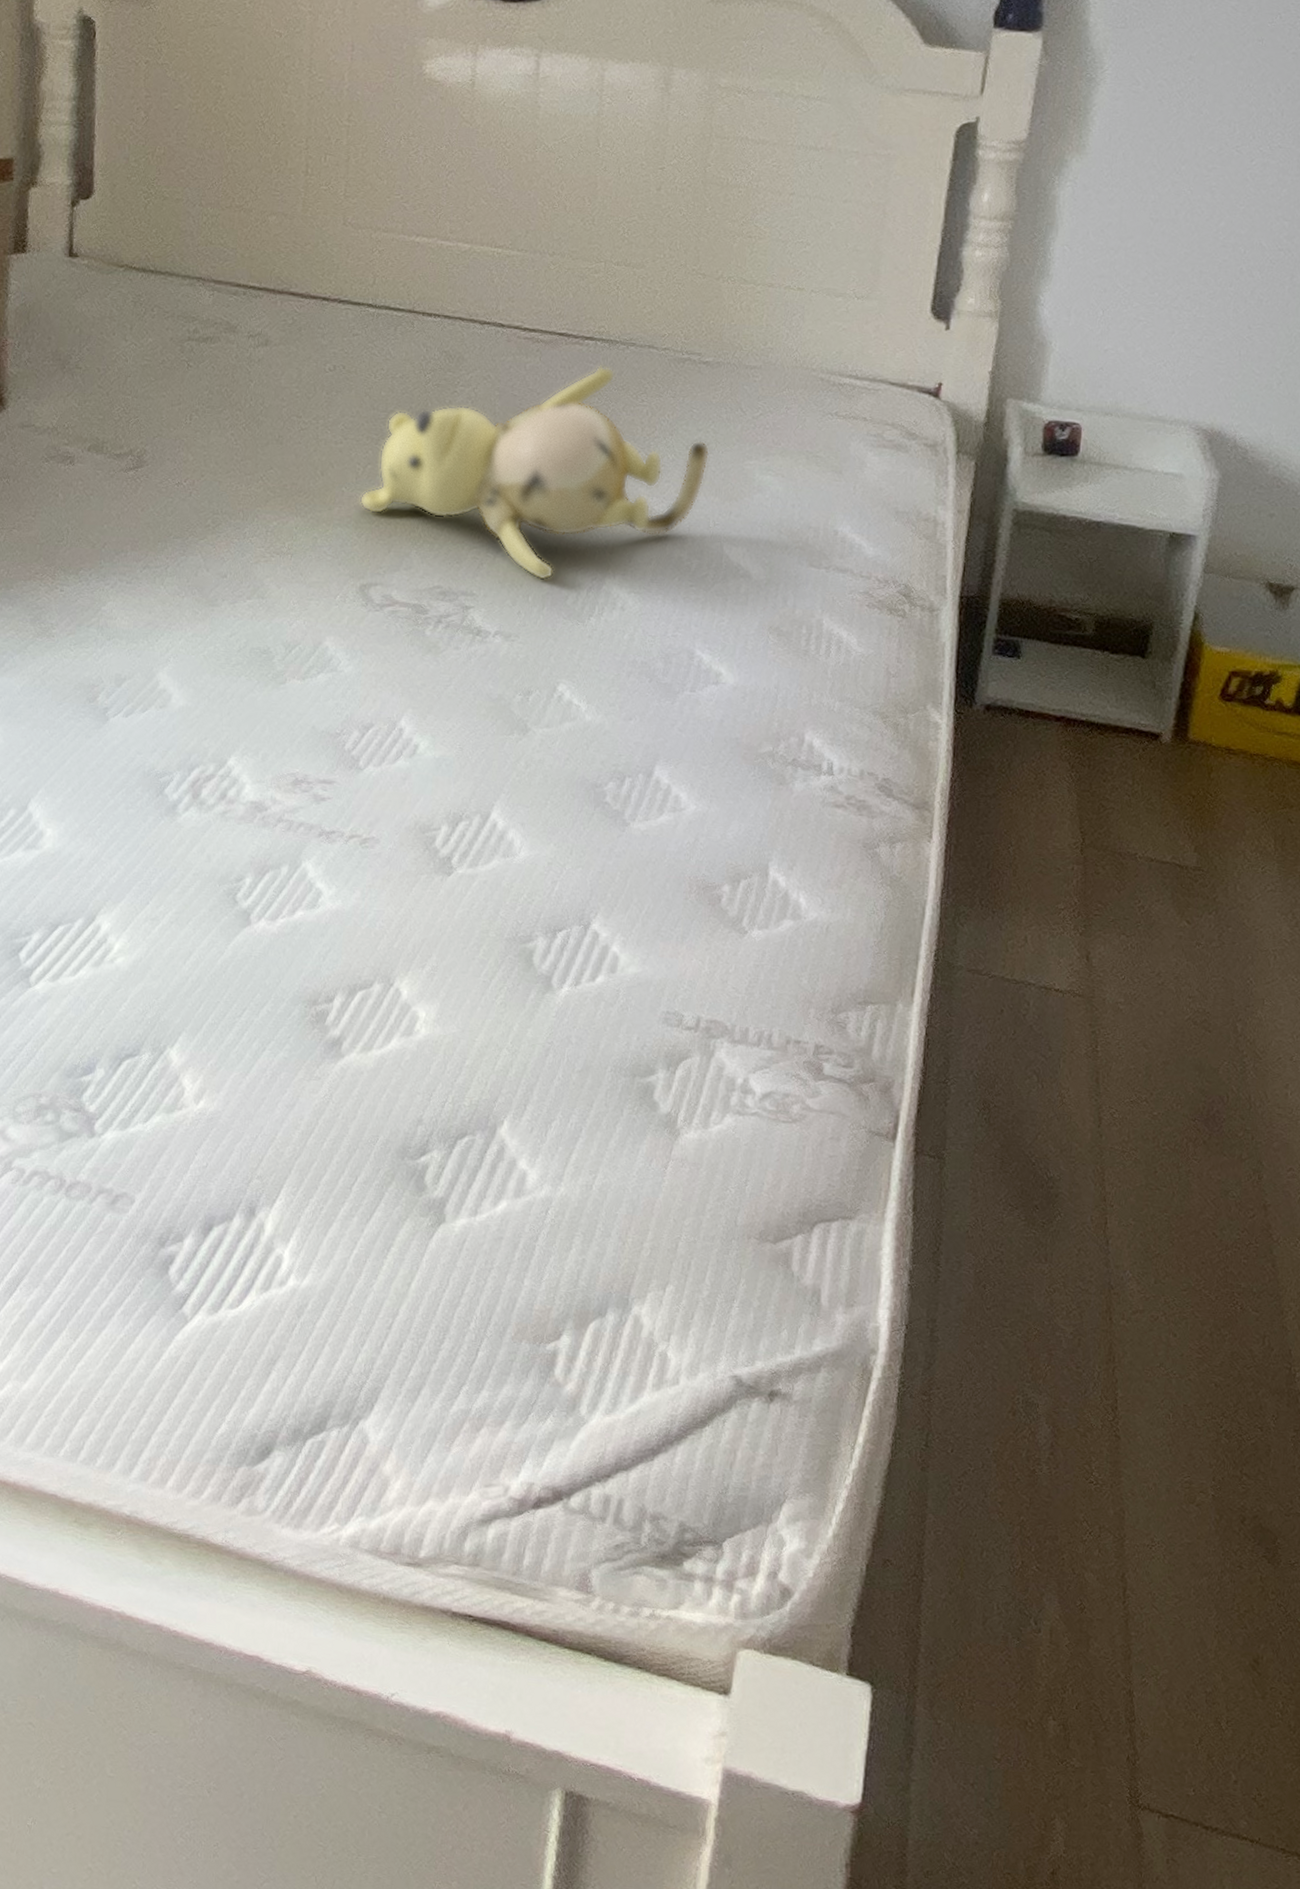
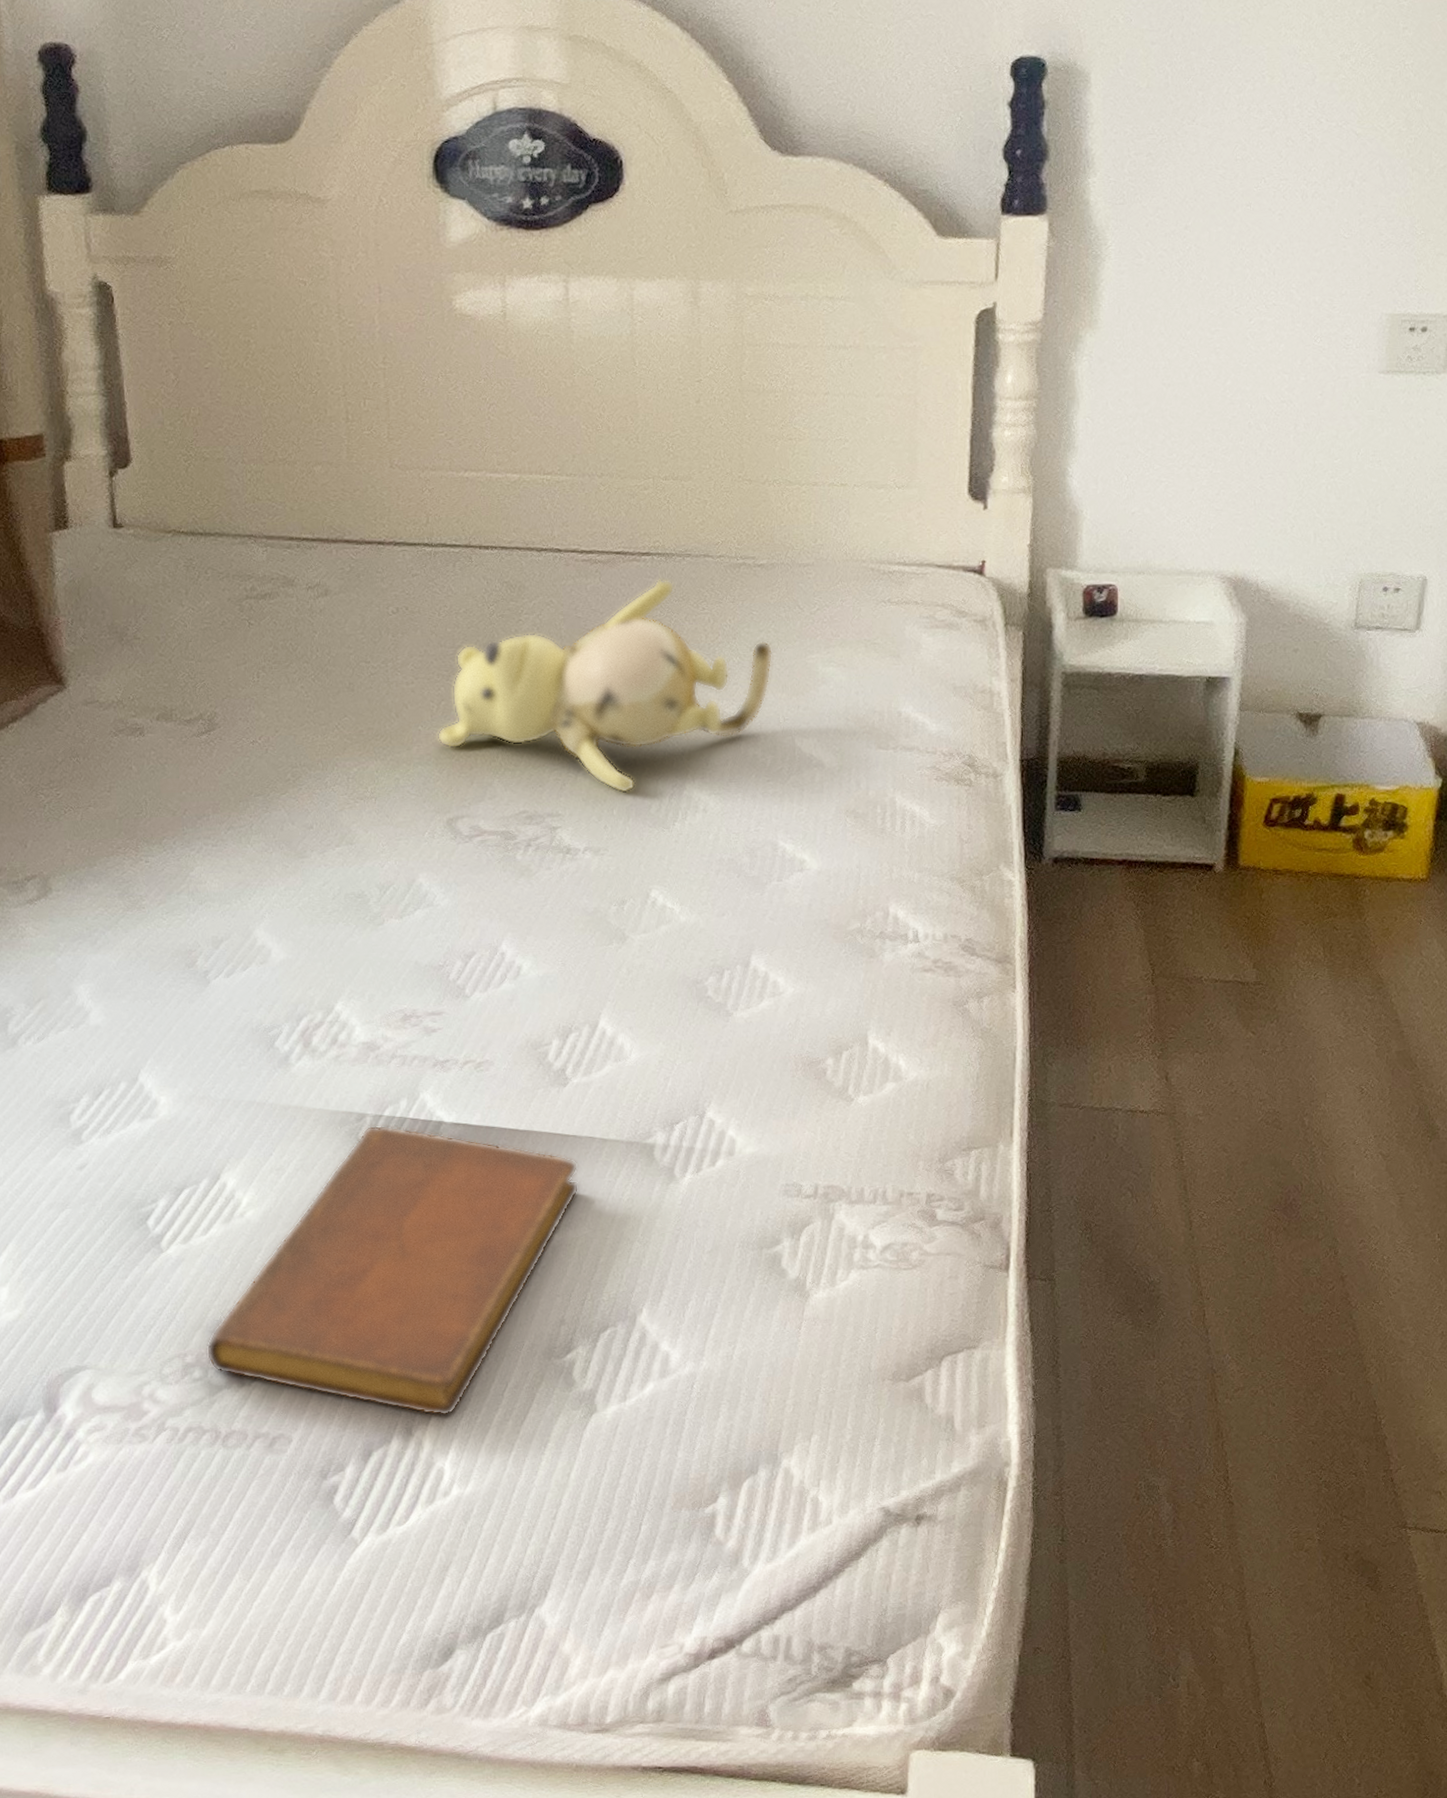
notebook: none [60,887,454,1202] -> present [206,1125,579,1417]

